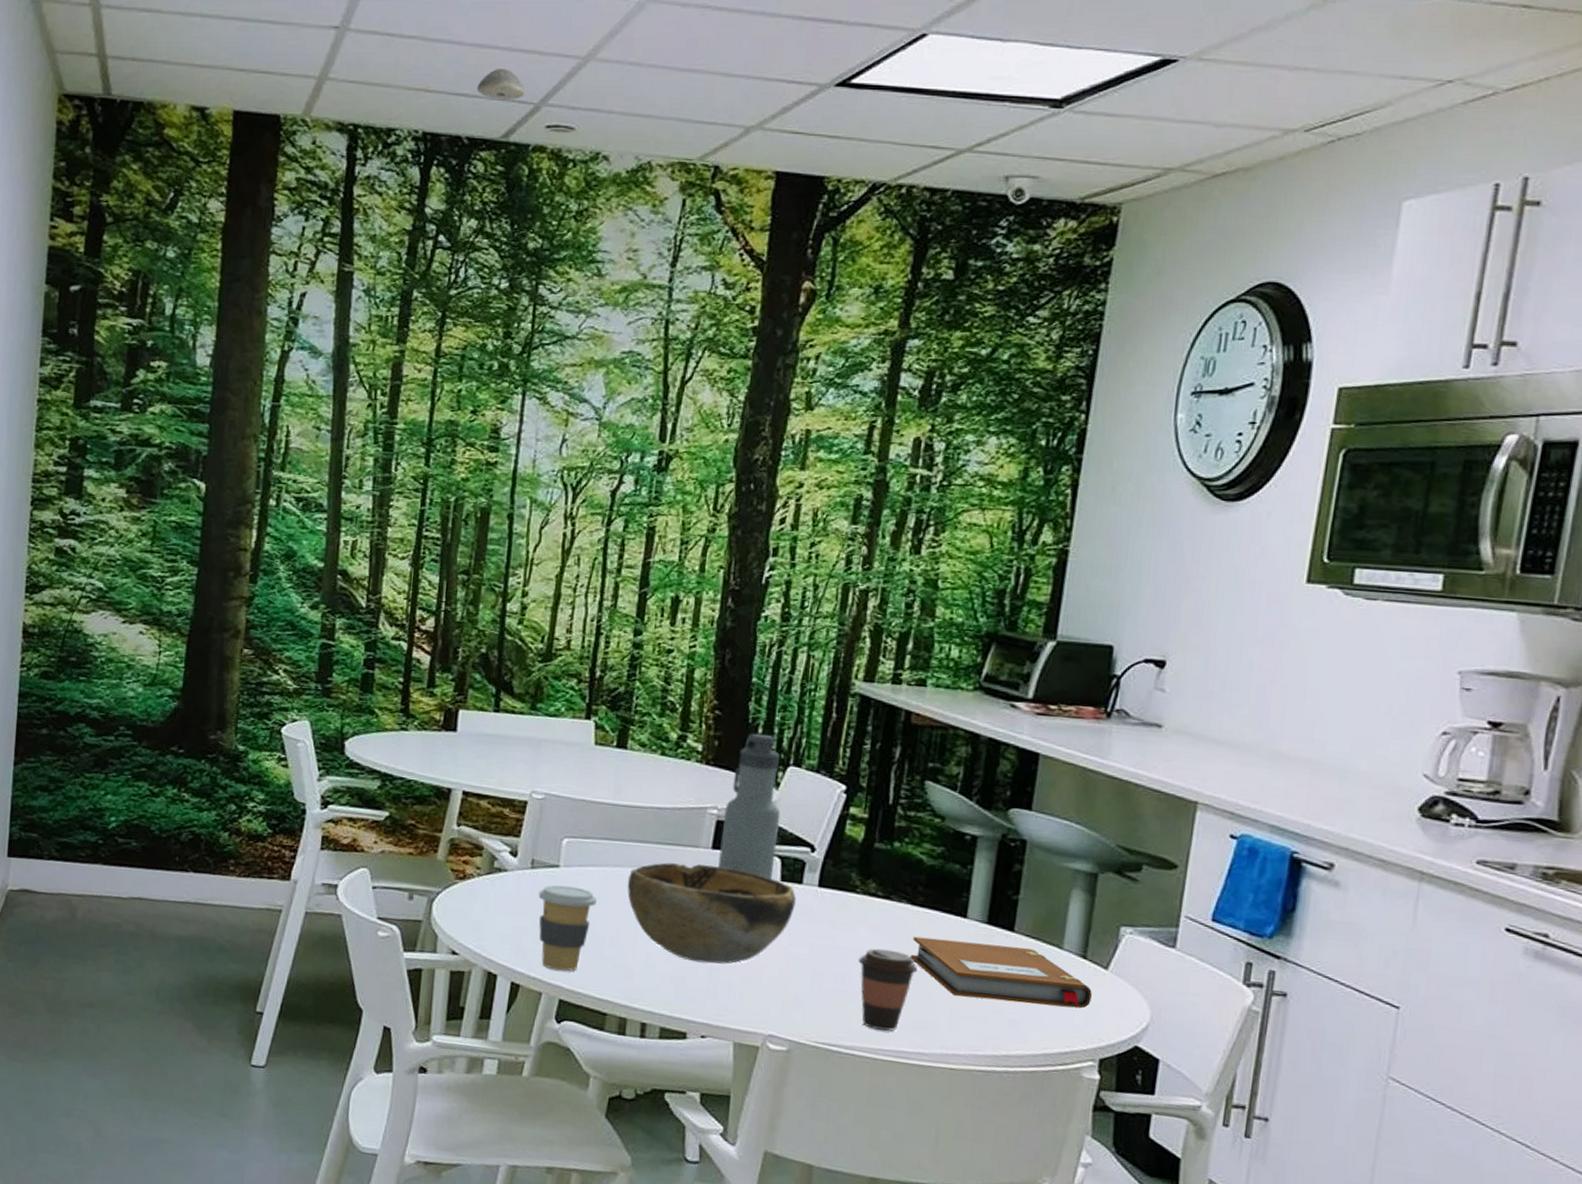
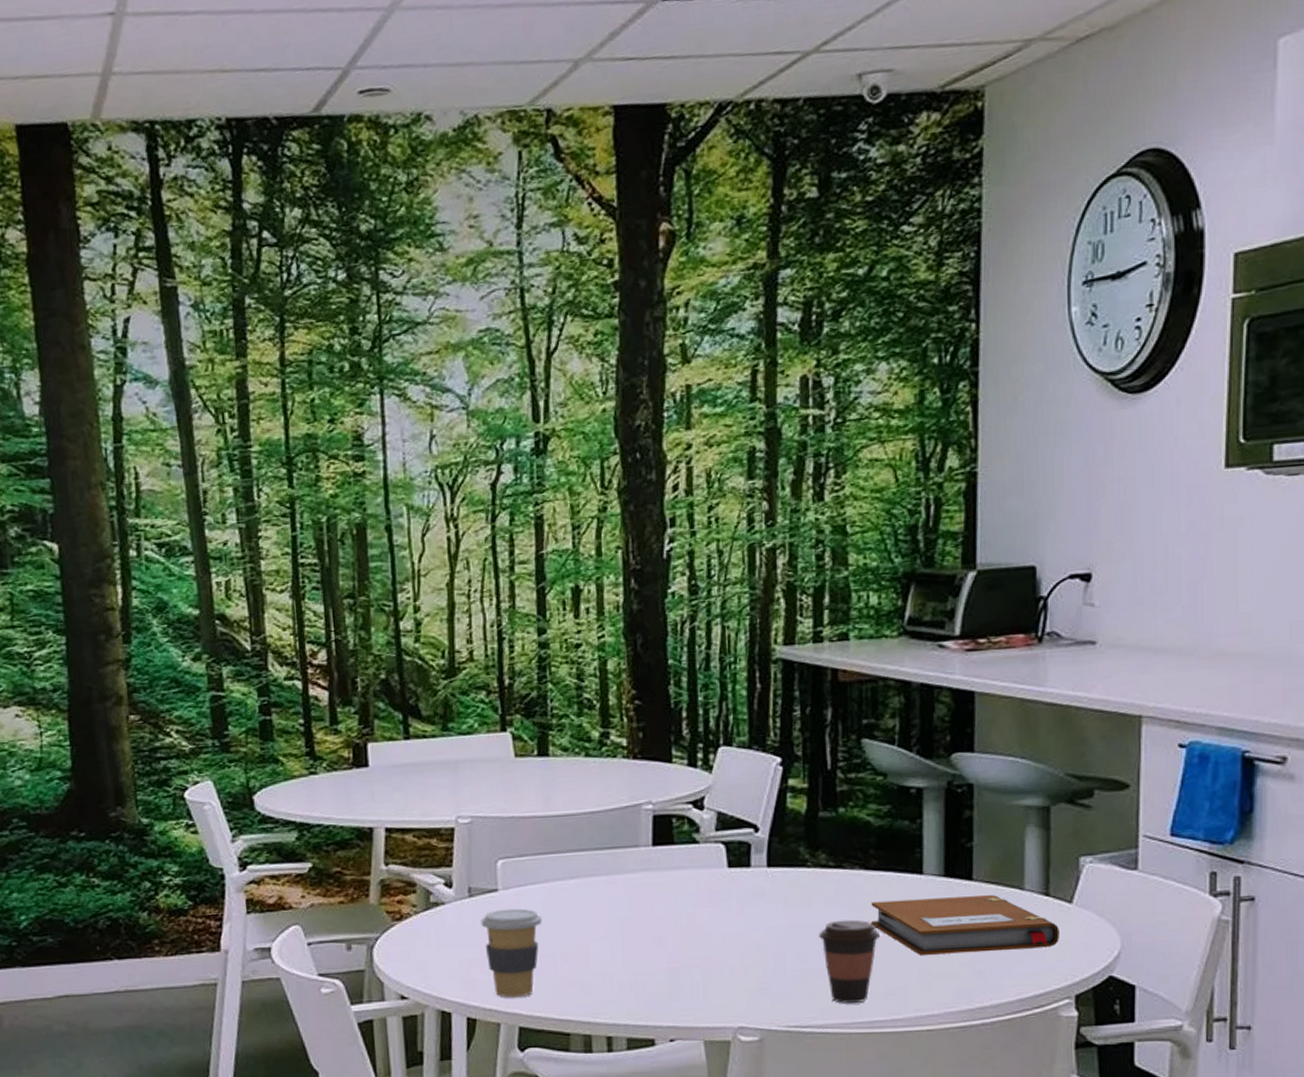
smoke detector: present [476,69,525,99] -> none [276,33,330,70]
decorative bowl: present [627,862,796,964] -> none [570,862,747,966]
water bottle: present [718,733,781,879] -> none [660,717,719,867]

